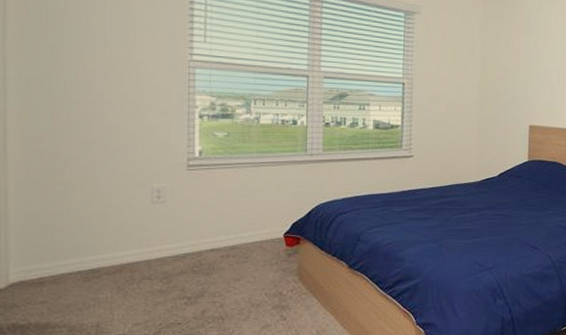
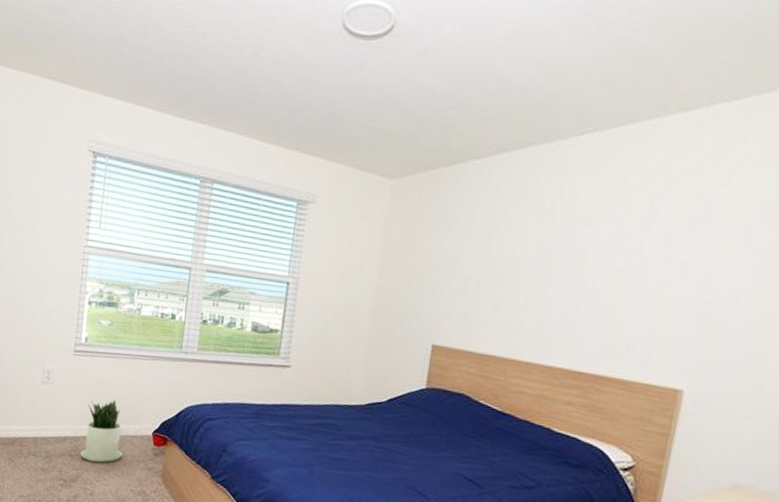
planter: none [205,209,253,274] -> present [80,400,123,463]

